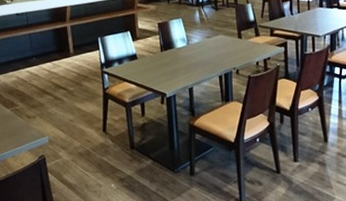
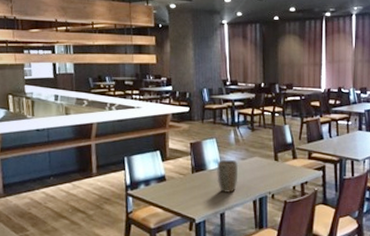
plant pot: none [183,37,205,69] -> present [216,159,239,193]

